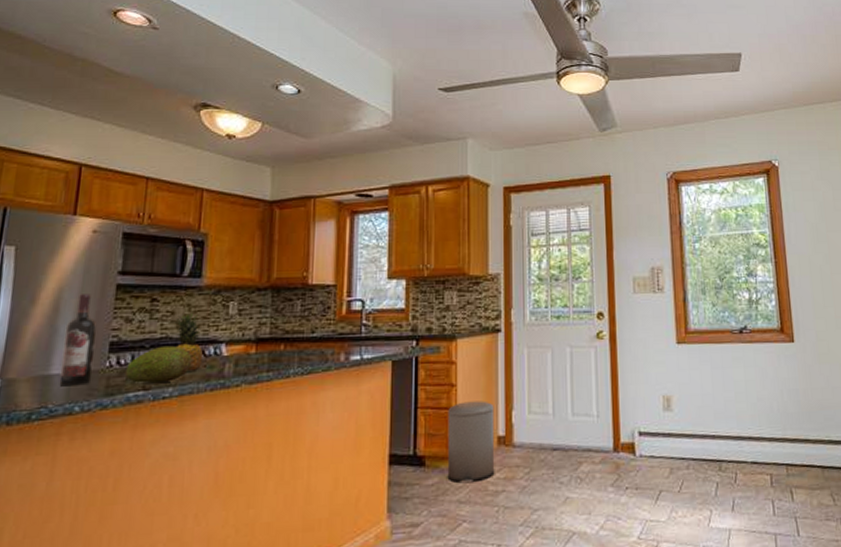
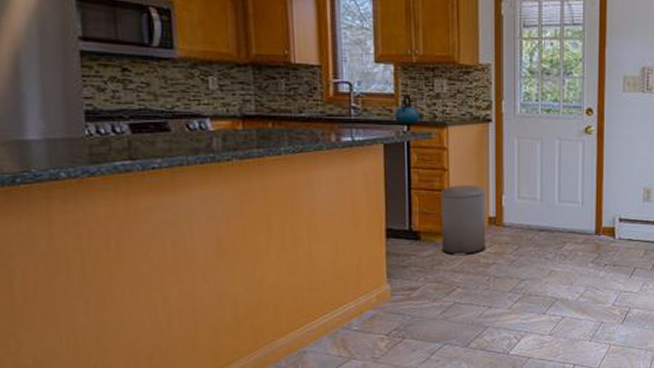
wine bottle: present [59,294,97,387] -> none [31,59,73,152]
fruit: present [124,345,192,384] -> none [107,117,177,154]
fruit: present [175,312,203,371] -> none [152,85,188,144]
kettle: none [404,307,429,340] -> present [395,93,420,125]

